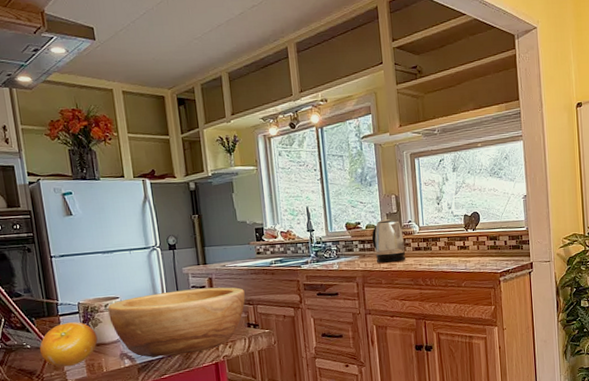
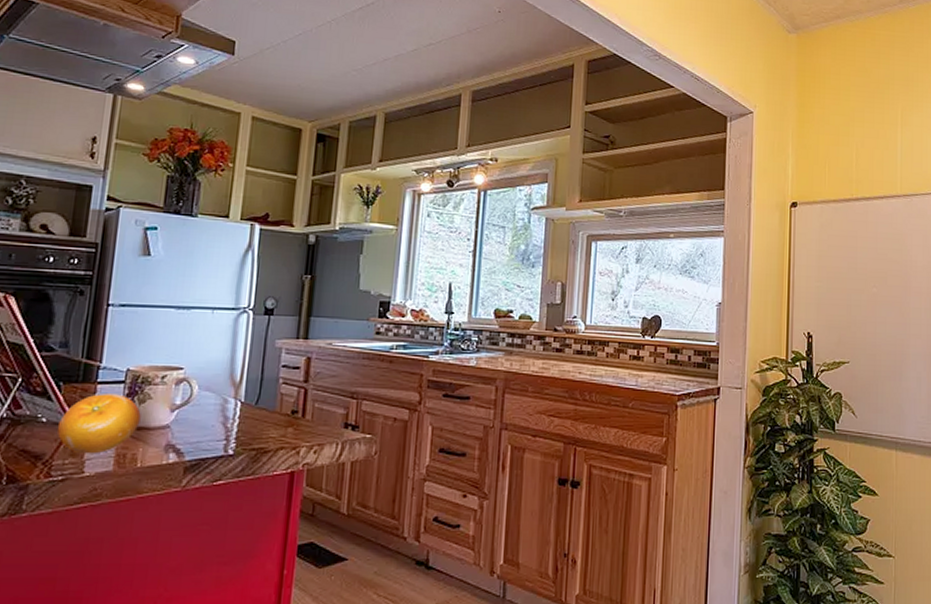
bowl: present [108,287,245,358] -> none [163,368,350,456]
kettle: present [371,219,406,264] -> none [523,310,564,367]

